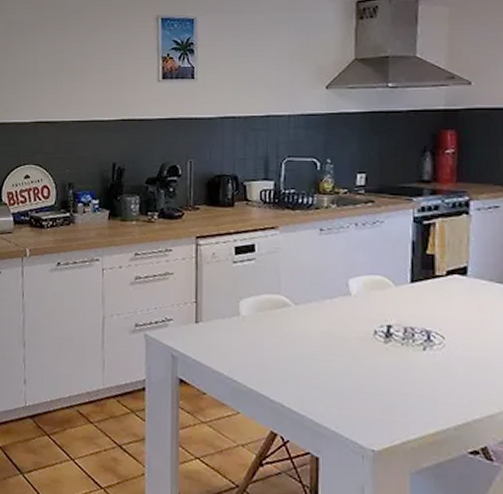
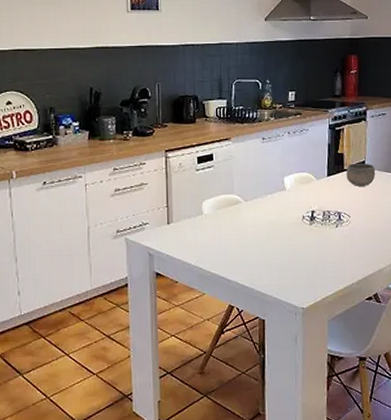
bowl: none [438,268,484,300] -> present [346,163,376,186]

